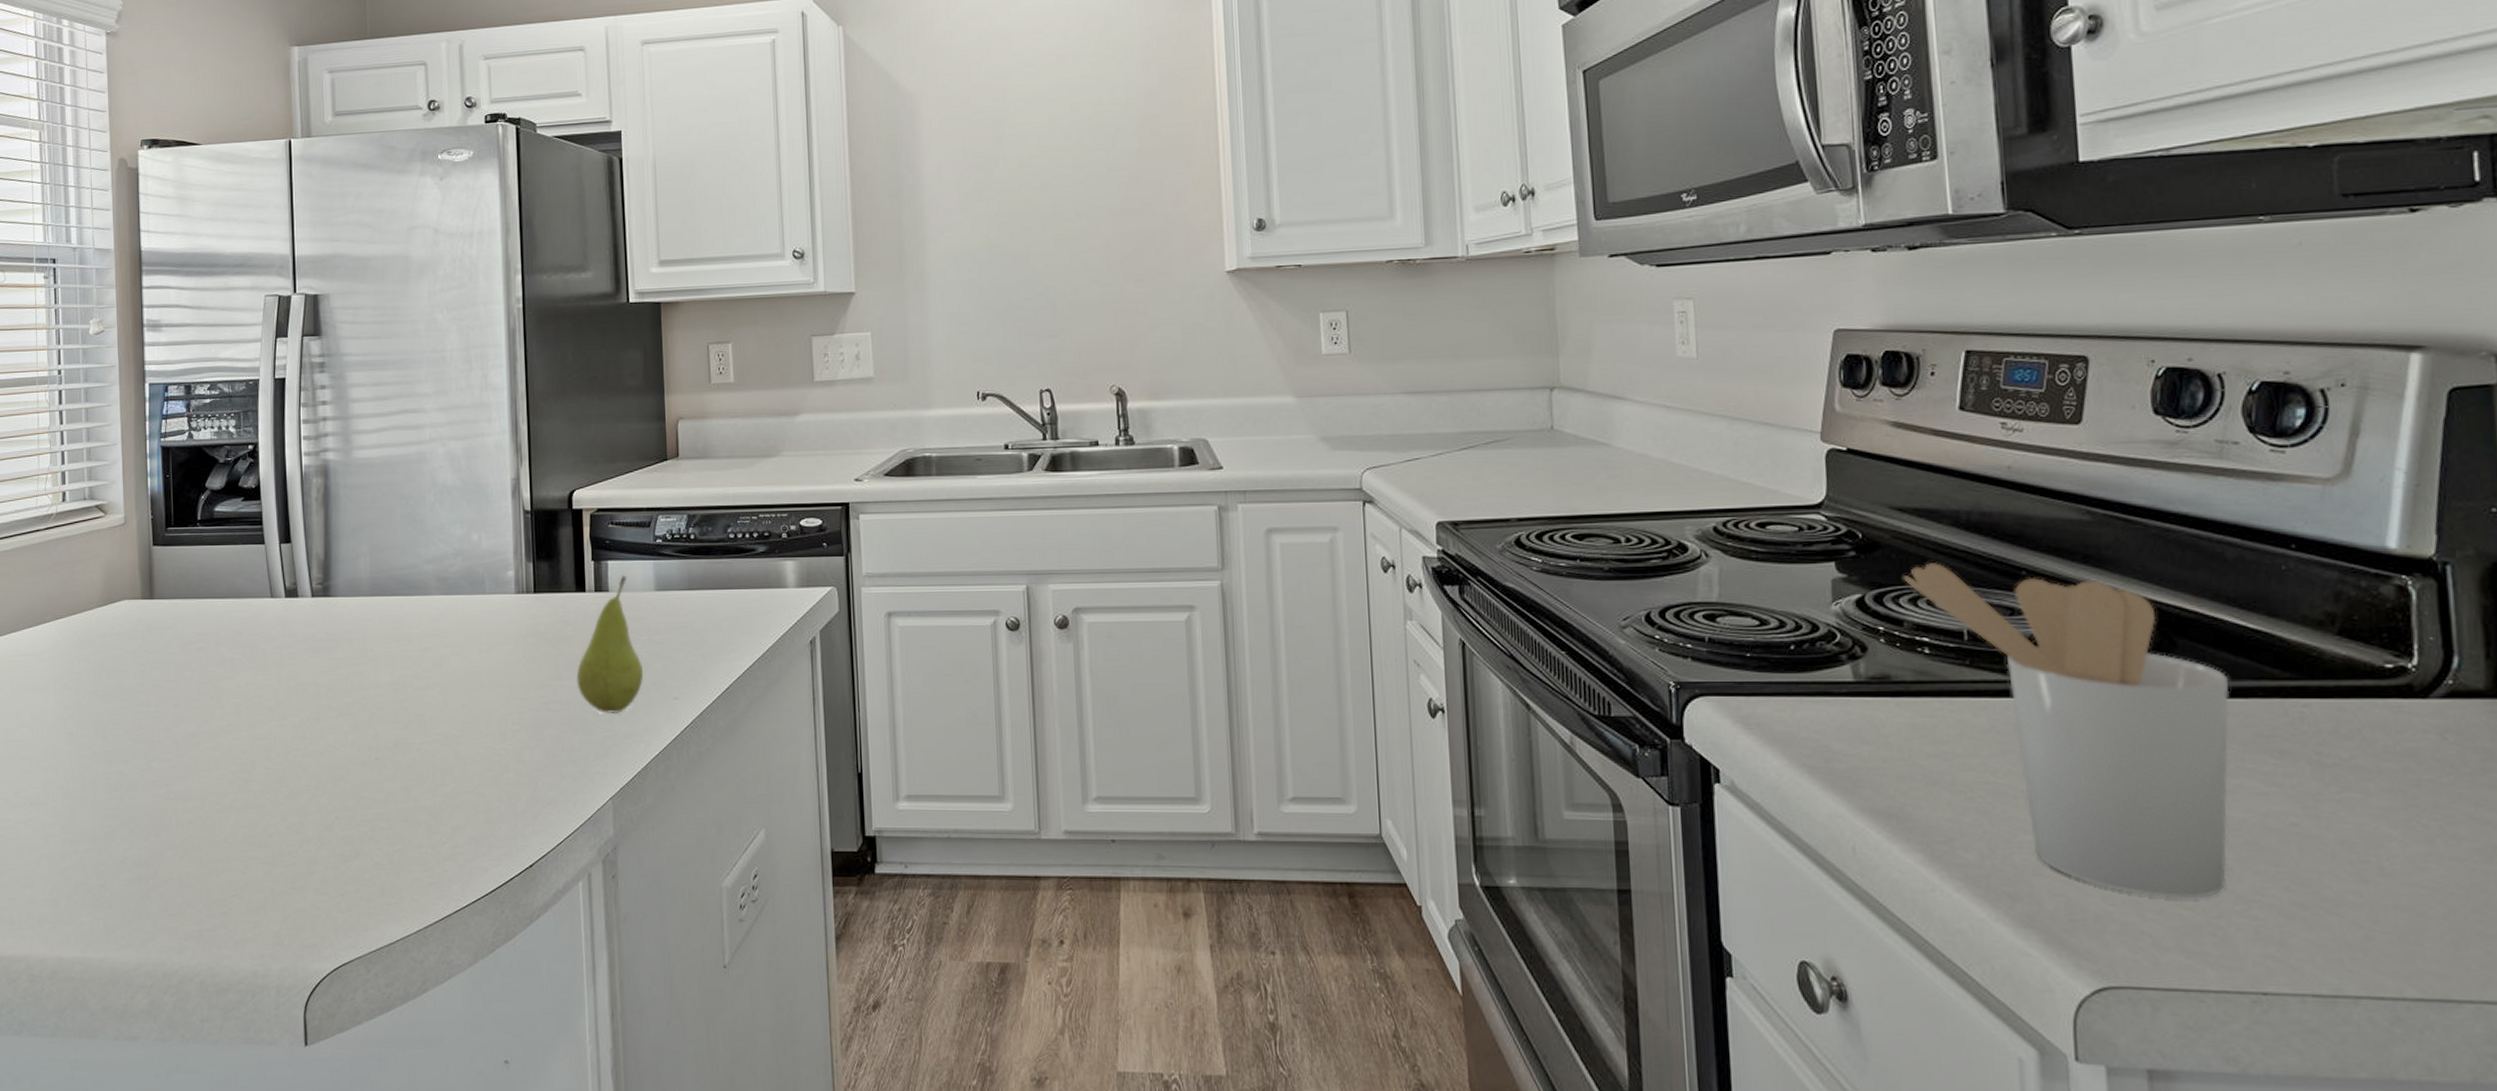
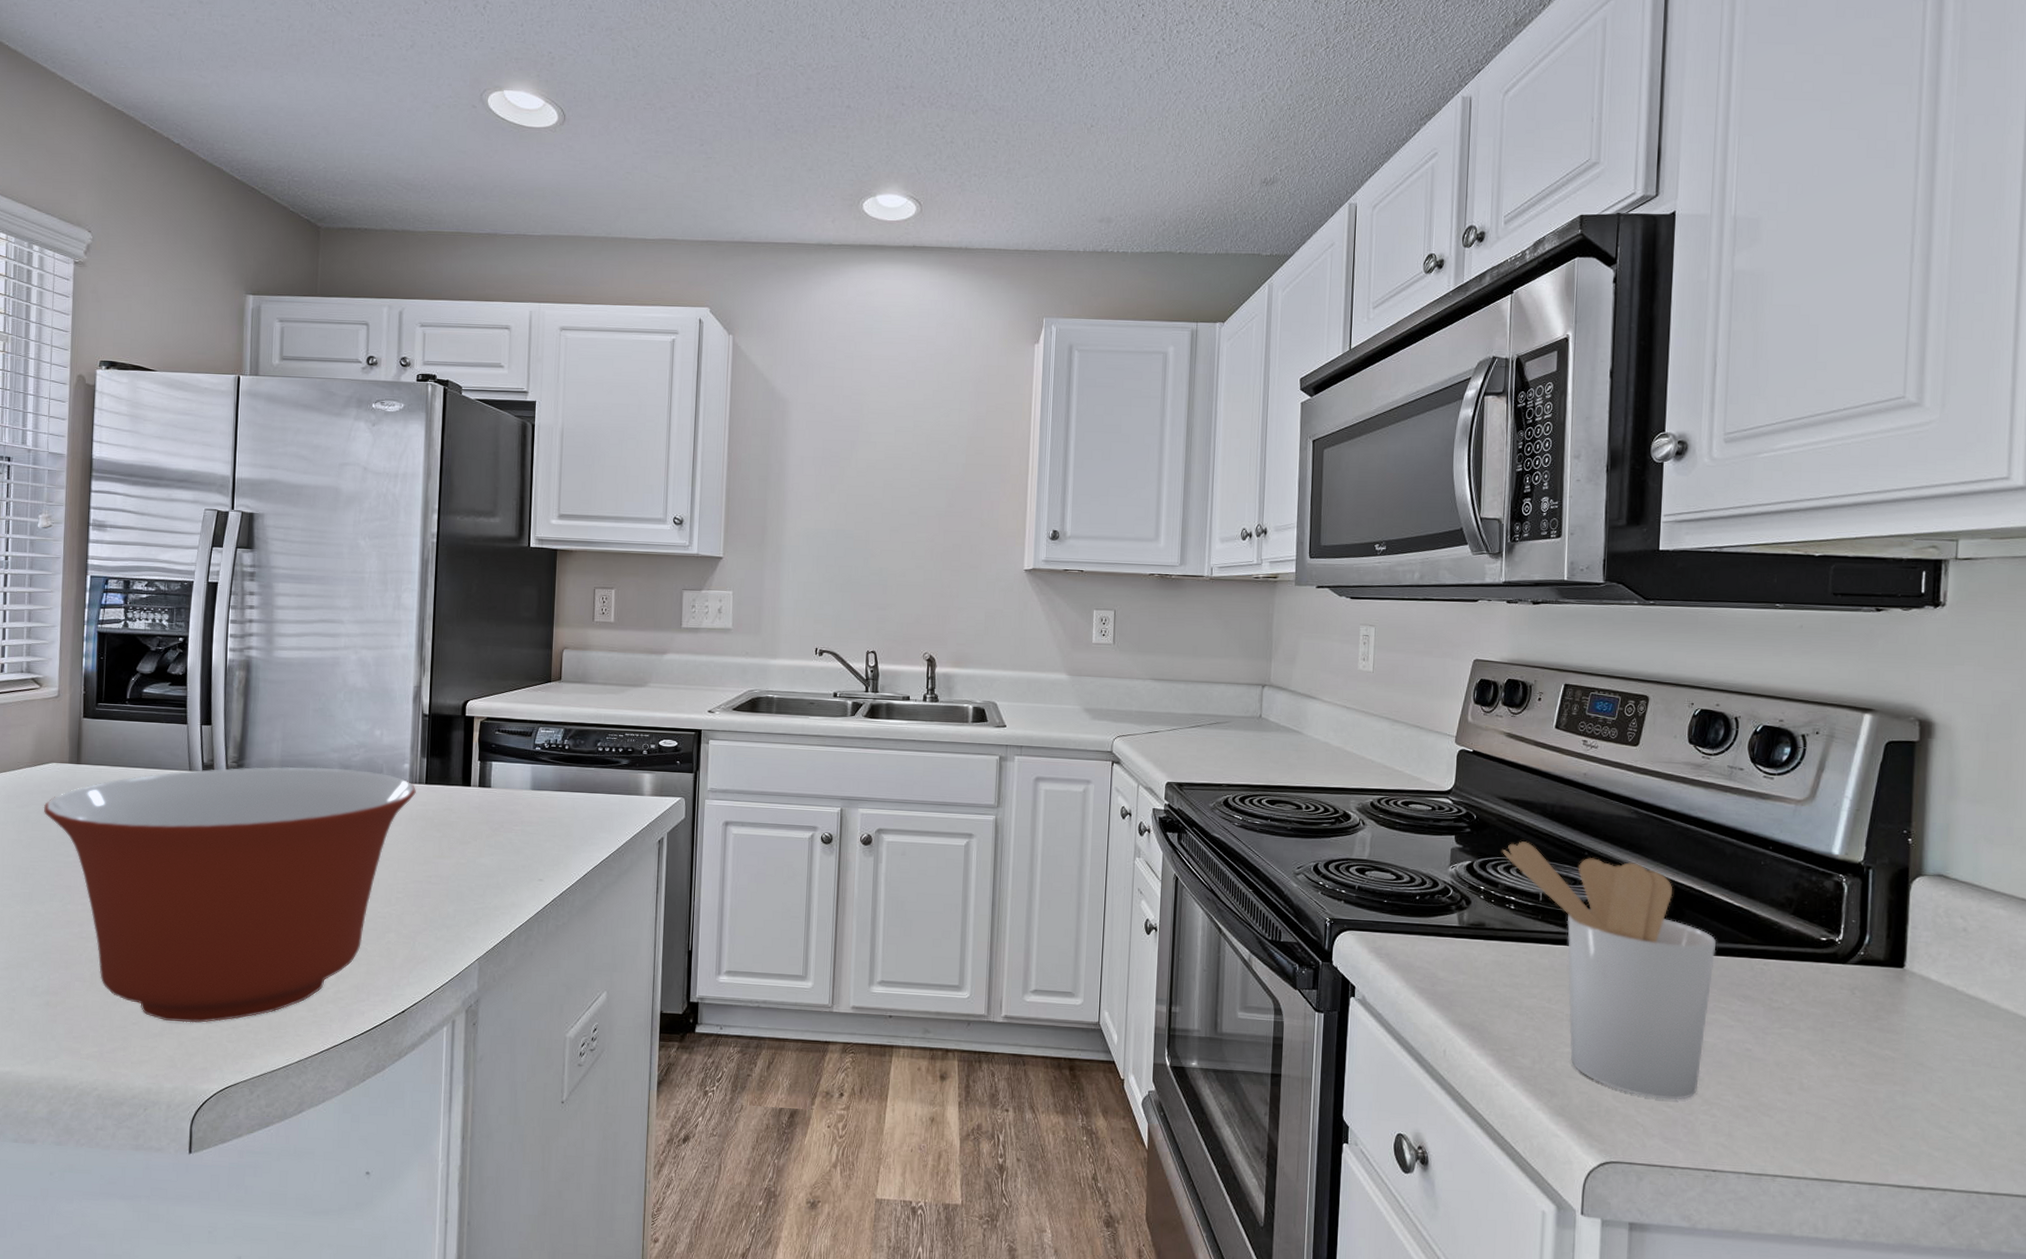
mixing bowl: none [118,582,524,892] -> present [43,766,416,1023]
fruit: present [576,574,644,715] -> none [456,774,515,890]

